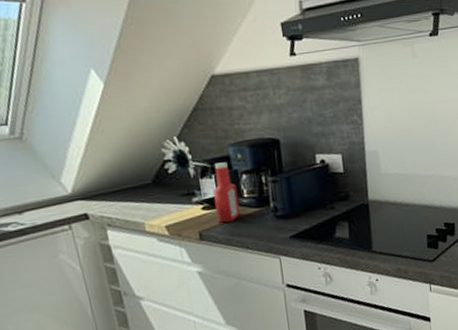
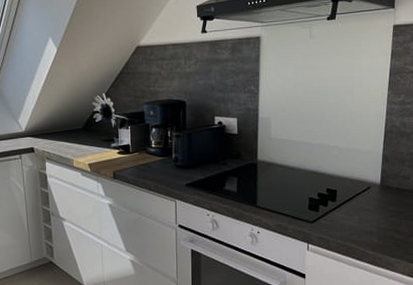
ketchup bottle: present [212,162,240,223] -> none [127,117,147,166]

